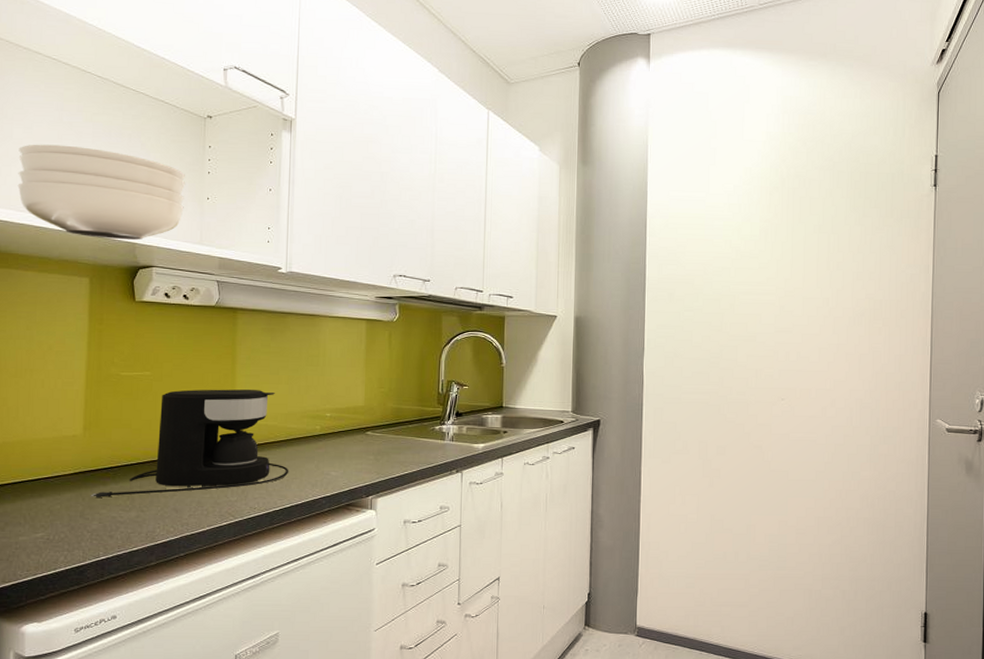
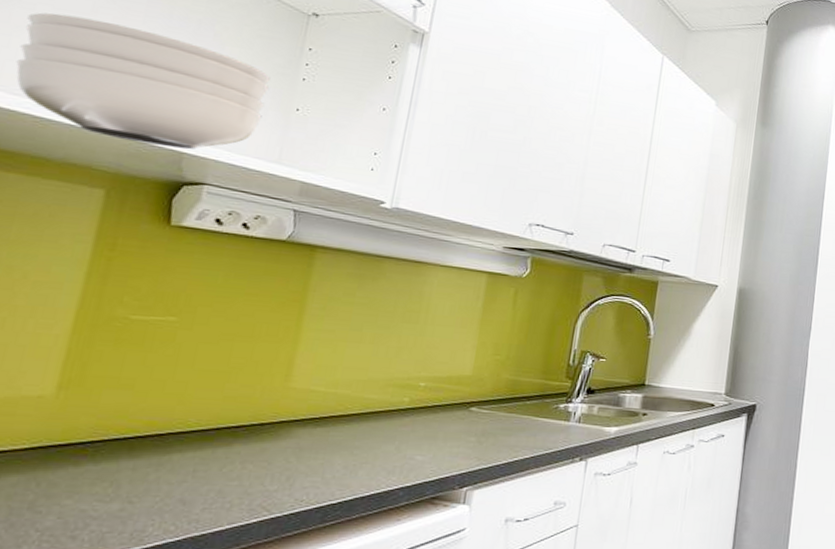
coffee maker: present [90,389,289,498] -> none [49,343,359,483]

